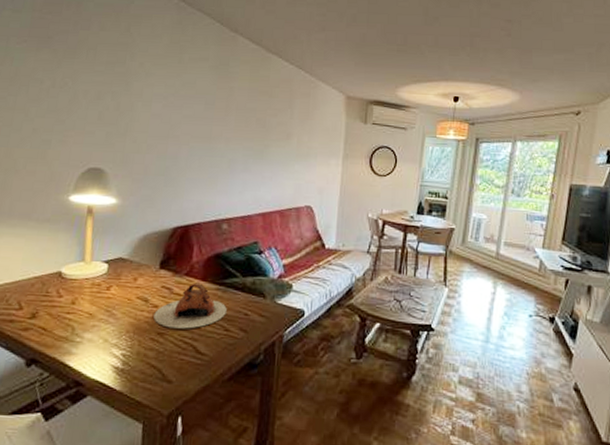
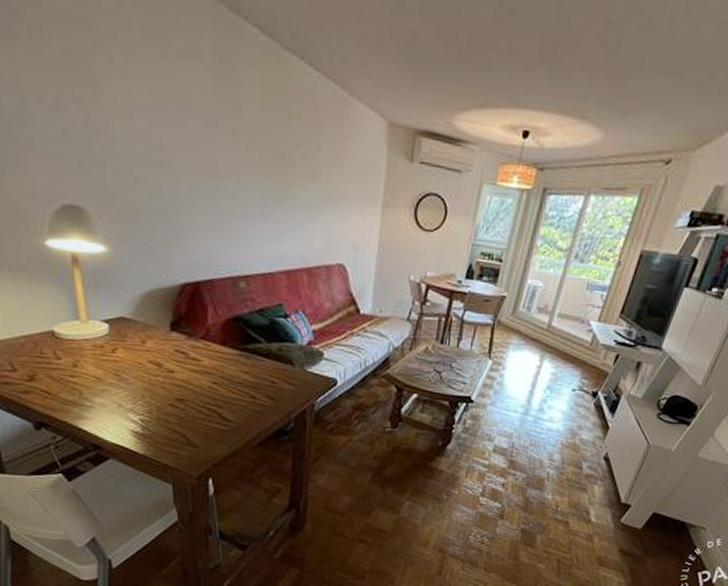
teapot: present [153,282,227,329] -> none [170,347,252,396]

